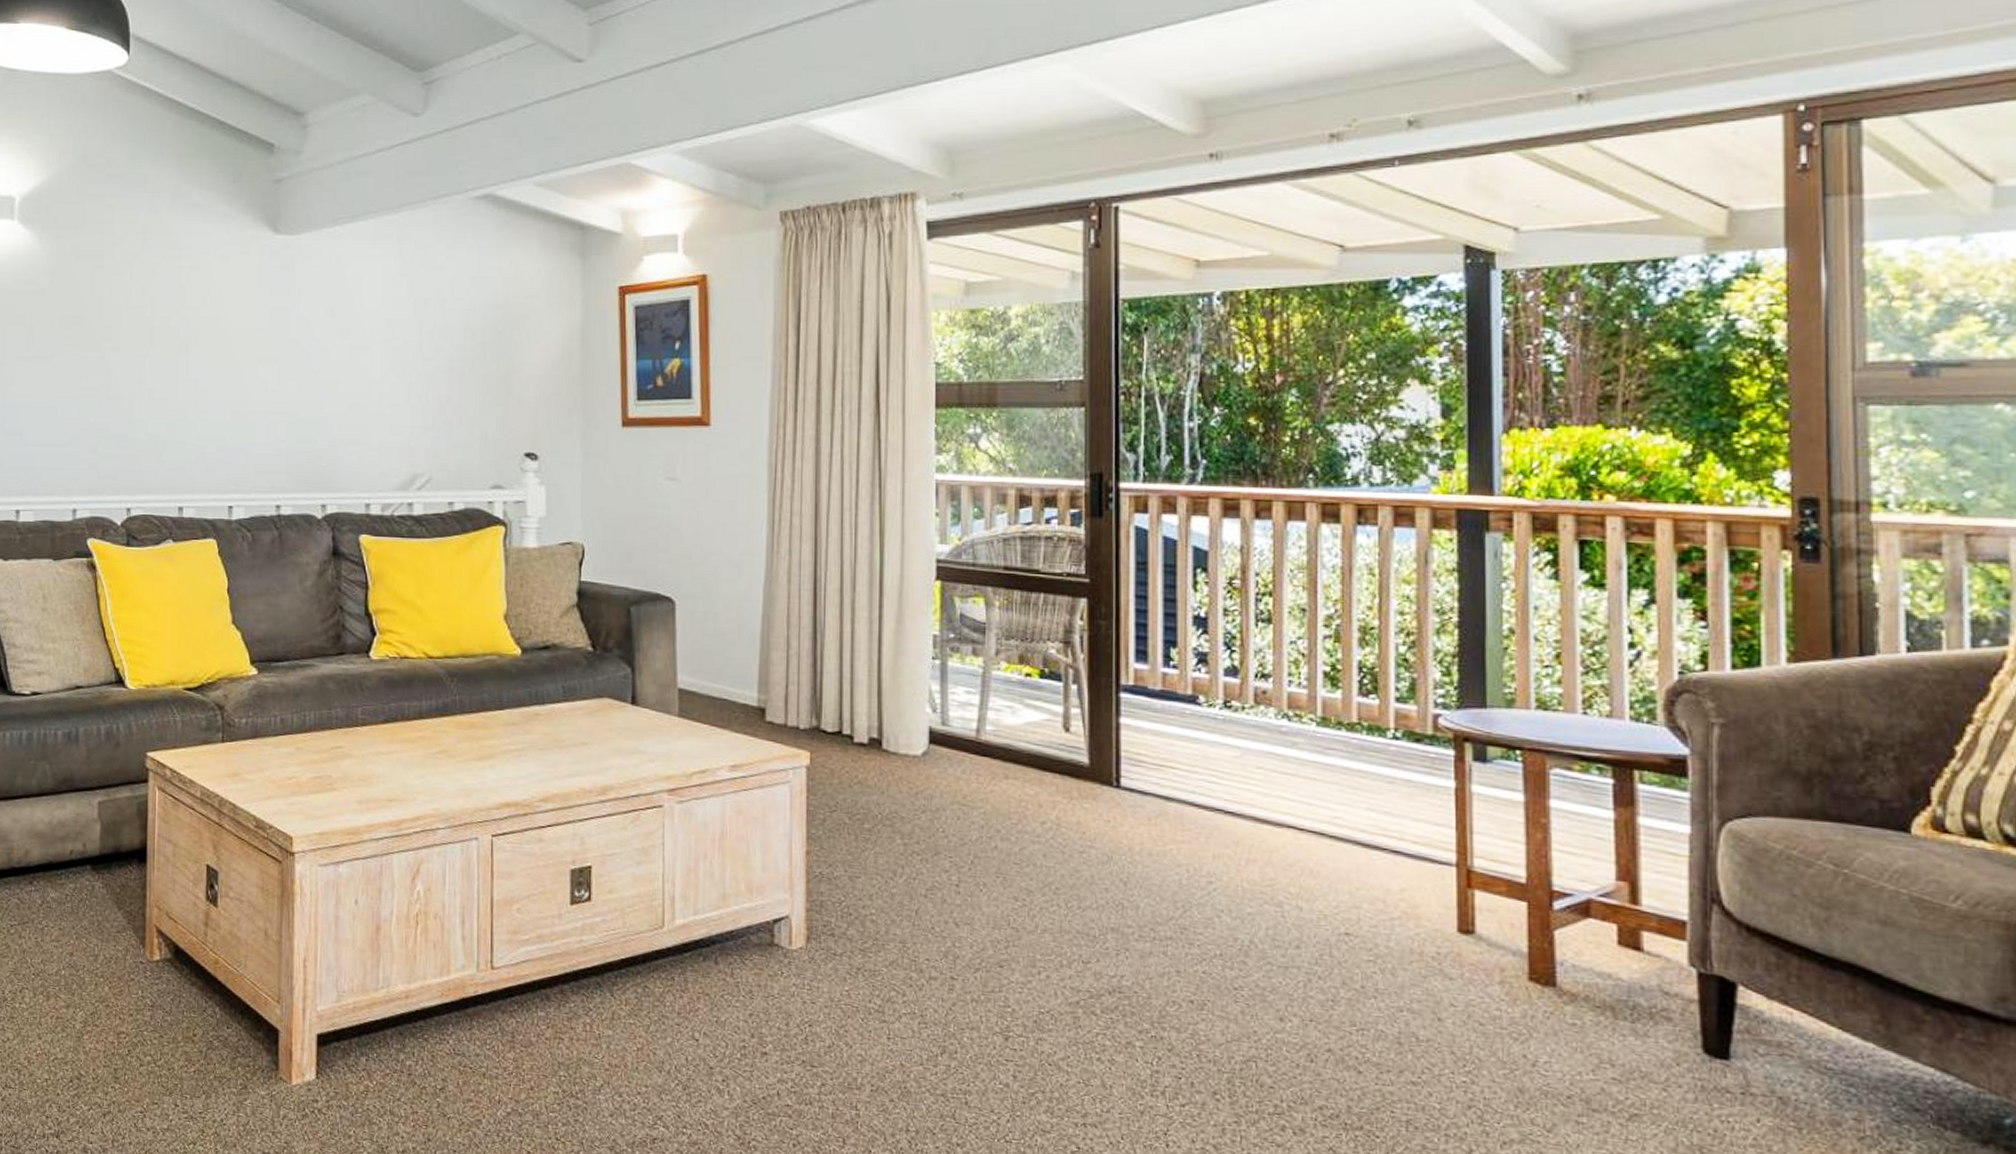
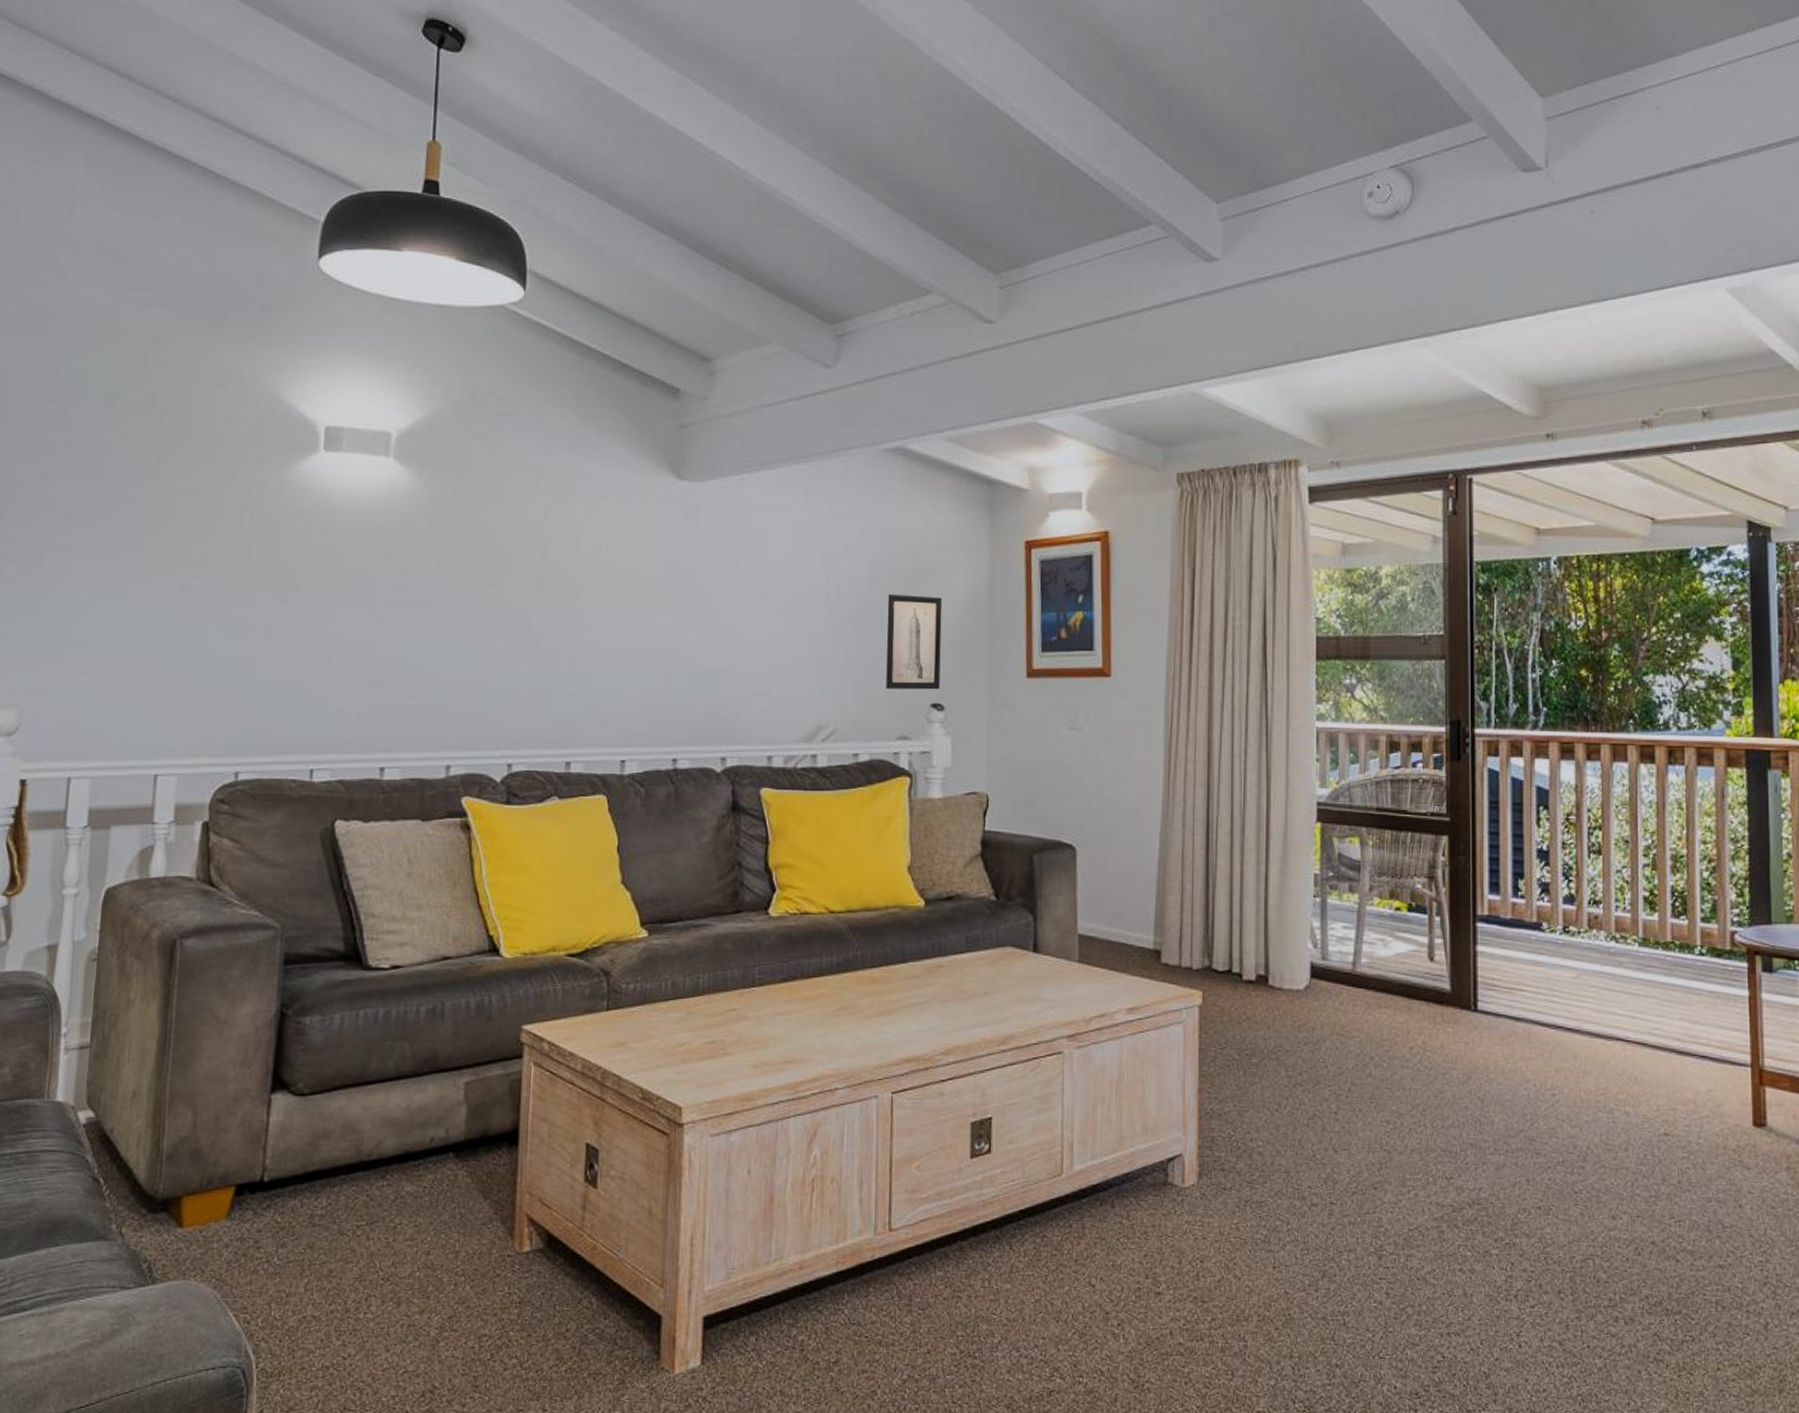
wall art: none [479,342,535,439] -> present [886,593,943,690]

